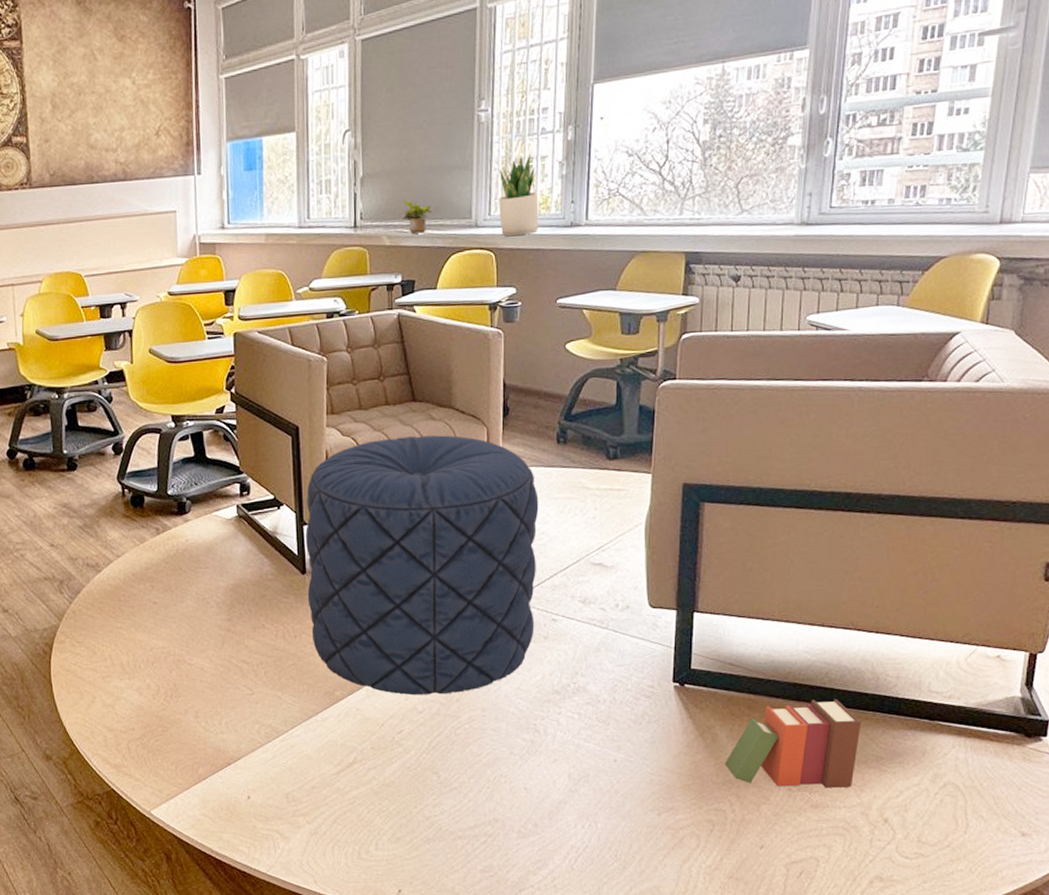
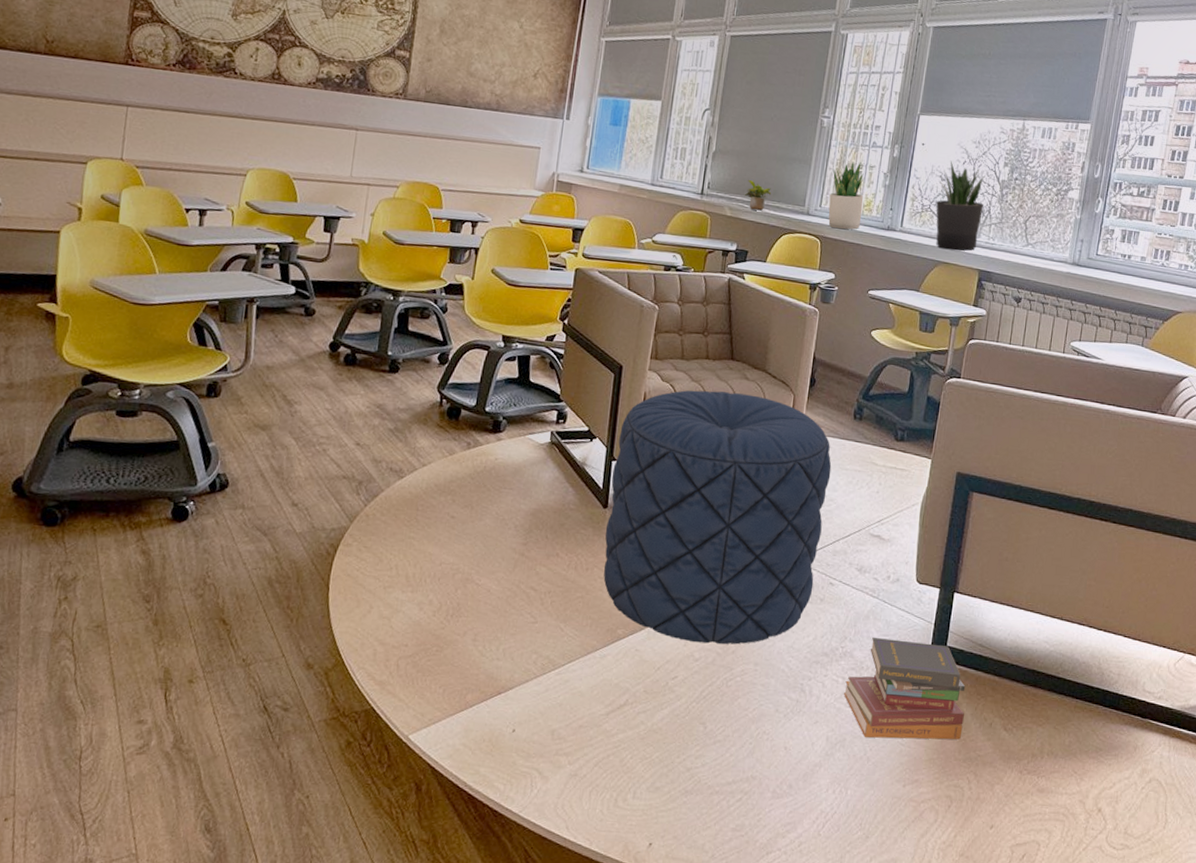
books: none [582,668,720,770] -> present [844,638,966,740]
planter: none [625,130,684,236] -> present [936,160,985,251]
books: present [725,699,861,788] -> none [967,687,1086,775]

